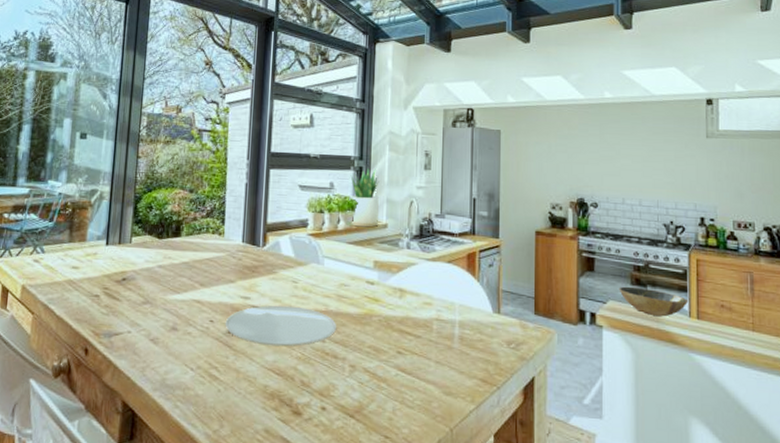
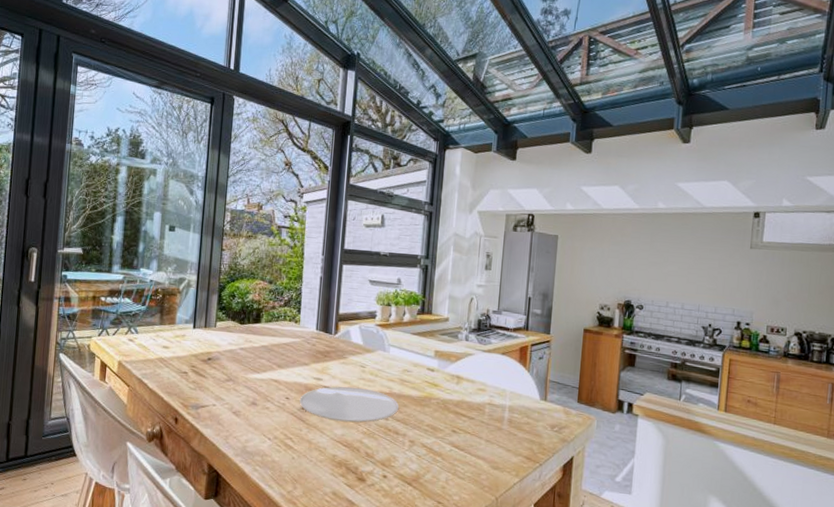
planter: present [349,168,379,228] -> none [415,267,443,321]
bowl: present [619,286,689,317] -> none [656,380,719,409]

